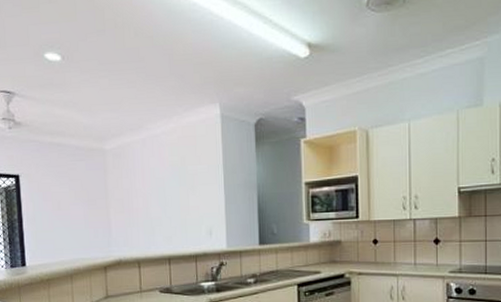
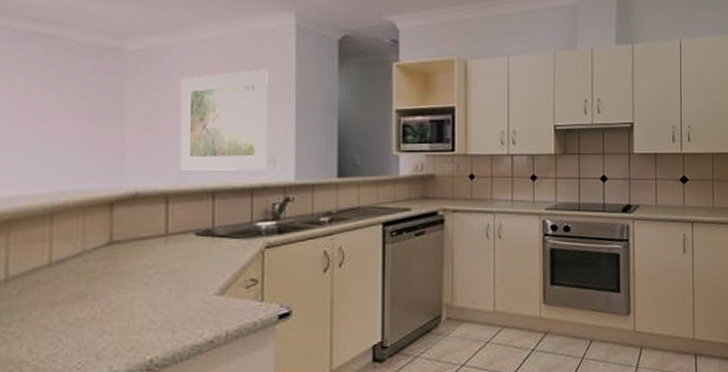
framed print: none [142,155,205,242] -> present [179,69,268,170]

